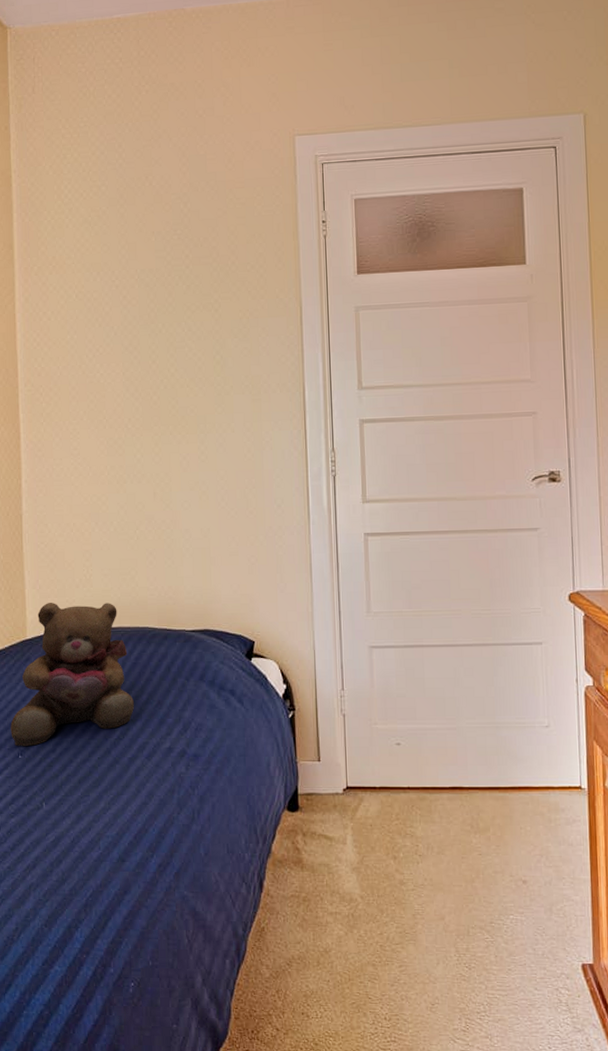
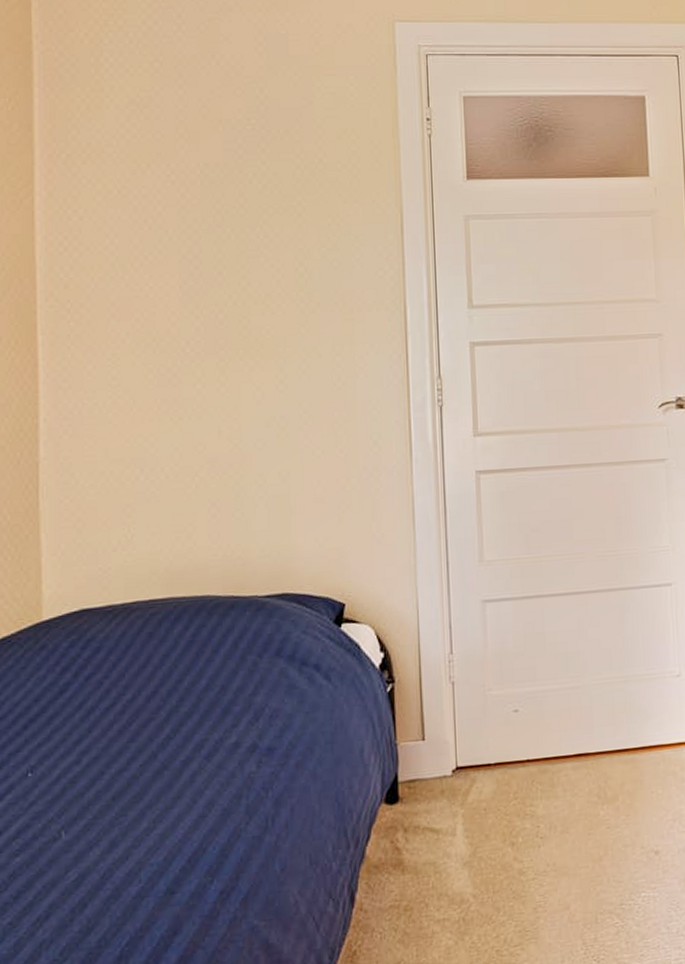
teddy bear: present [10,603,134,747] -> none [16,568,189,762]

